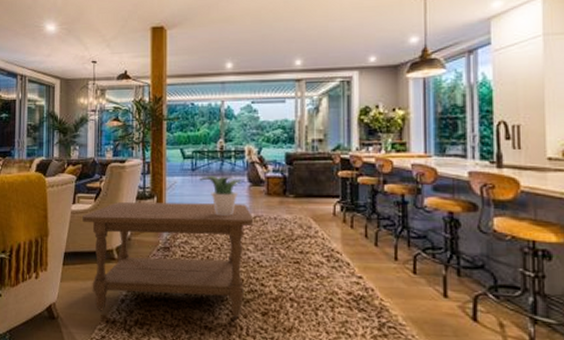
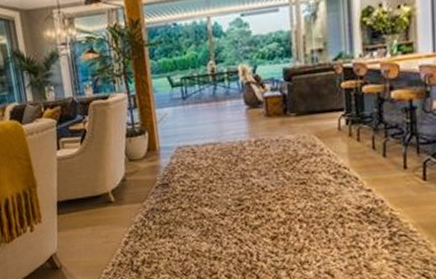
coffee table: present [83,202,254,318] -> none [70,129,255,256]
potted plant: present [200,176,245,216] -> none [193,100,242,144]

